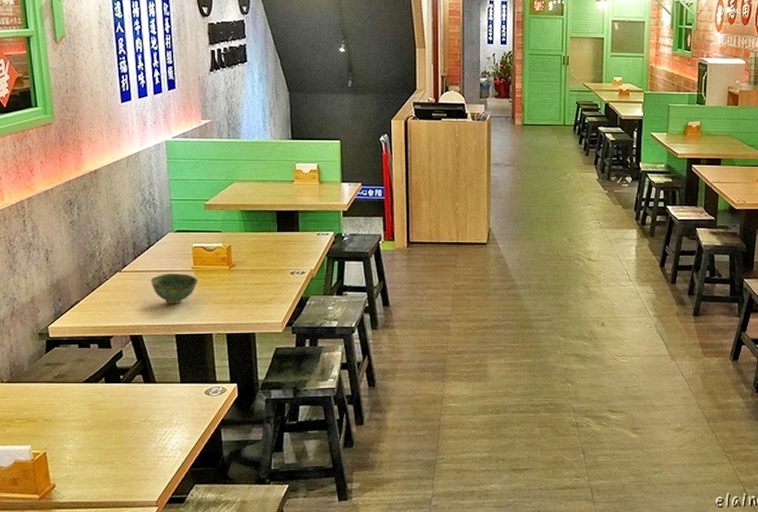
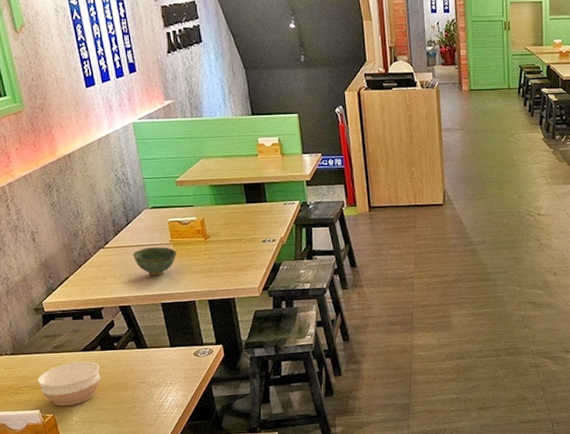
bowl: none [31,394,101,443] -> present [37,361,101,406]

